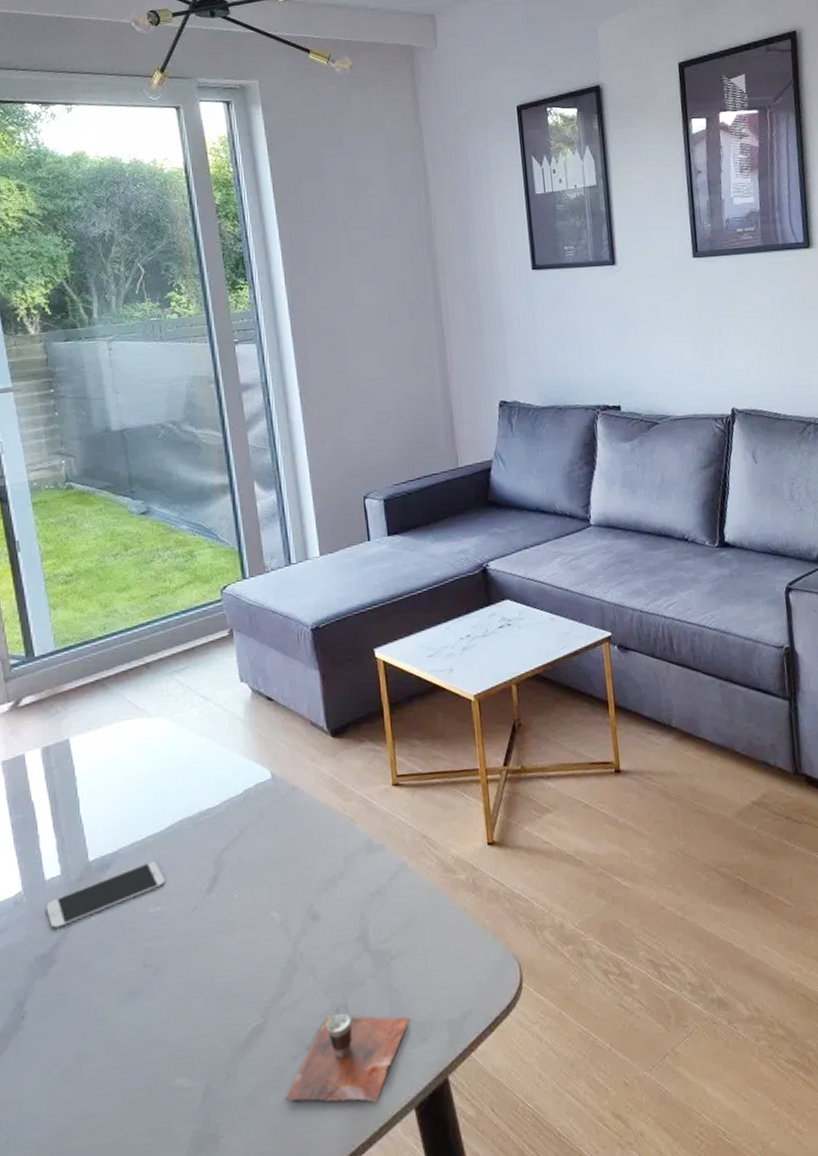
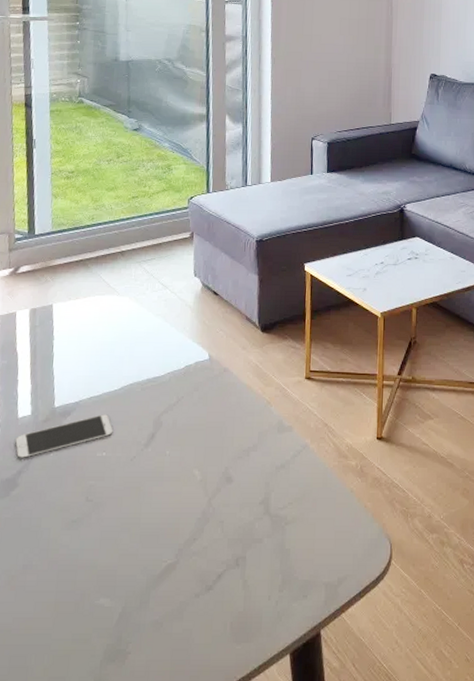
cup: present [285,1013,410,1102] -> none [185,564,295,643]

